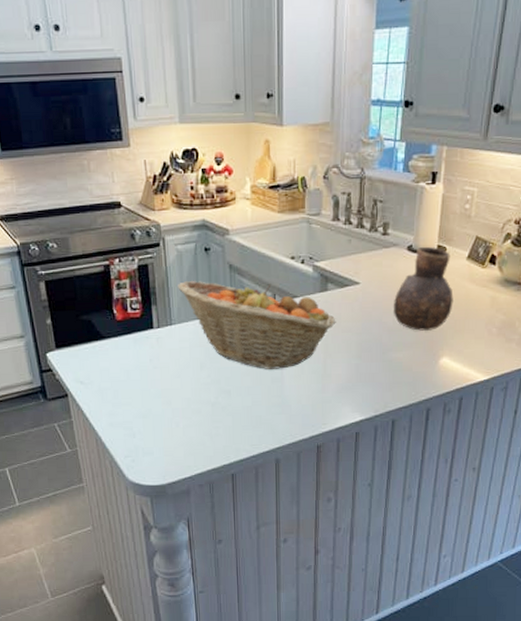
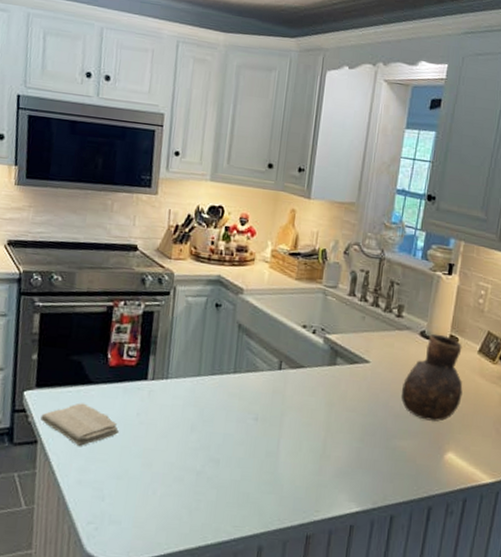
washcloth: none [66,357,137,395] -> present [40,403,119,447]
fruit basket: present [178,280,336,369] -> none [181,334,342,443]

